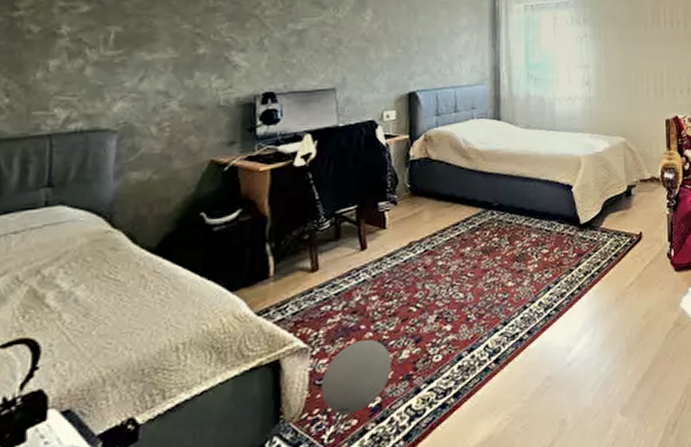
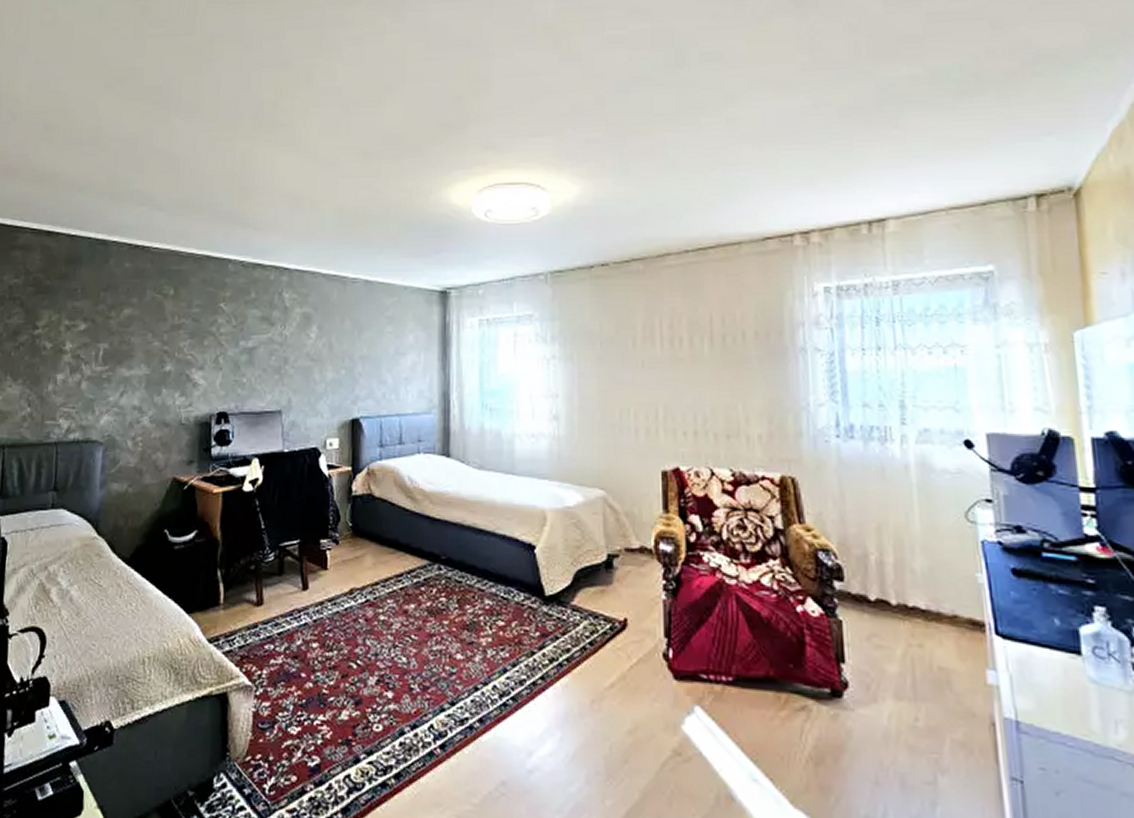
ball: present [321,339,392,415] -> none [263,689,331,769]

